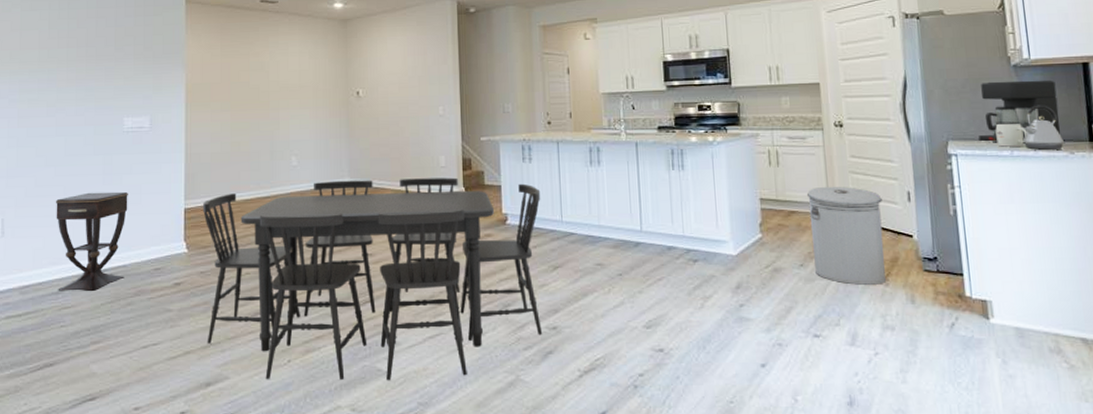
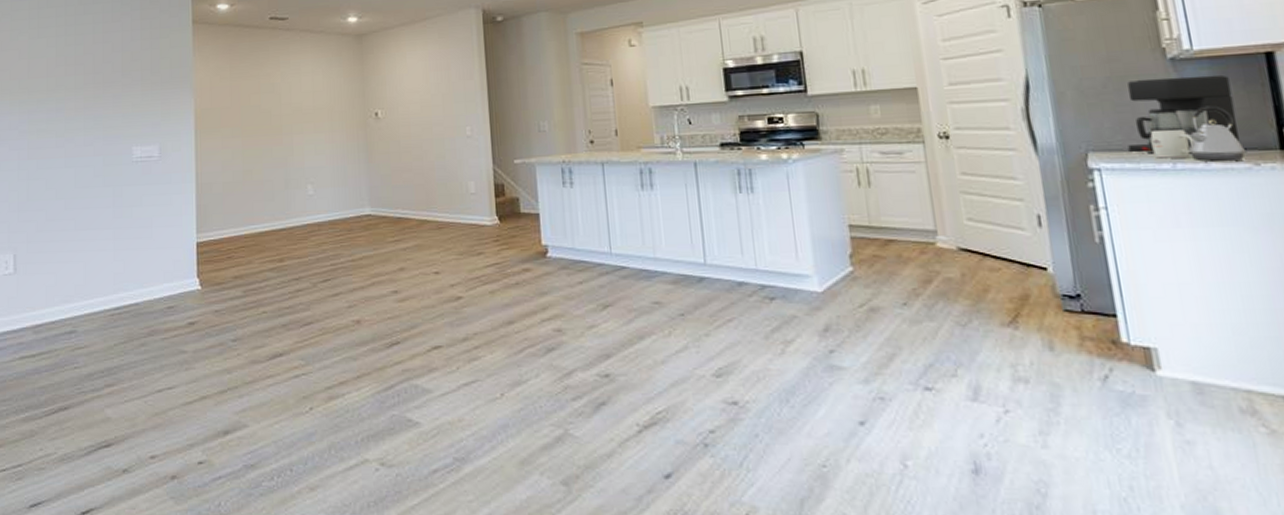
side table: present [55,191,128,292] -> none [66,225,139,332]
dining table: present [203,177,542,381] -> none [216,205,593,433]
can: present [806,186,886,285] -> none [907,209,1014,328]

